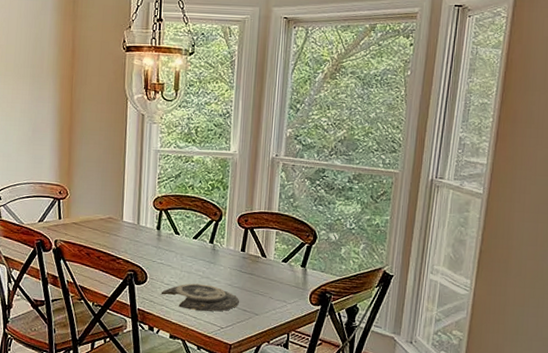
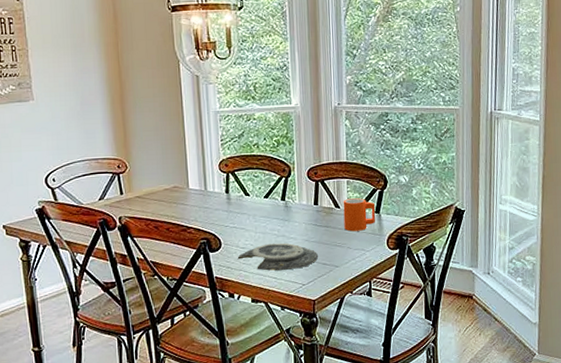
mug: none [268,249,302,283] -> present [343,198,376,232]

